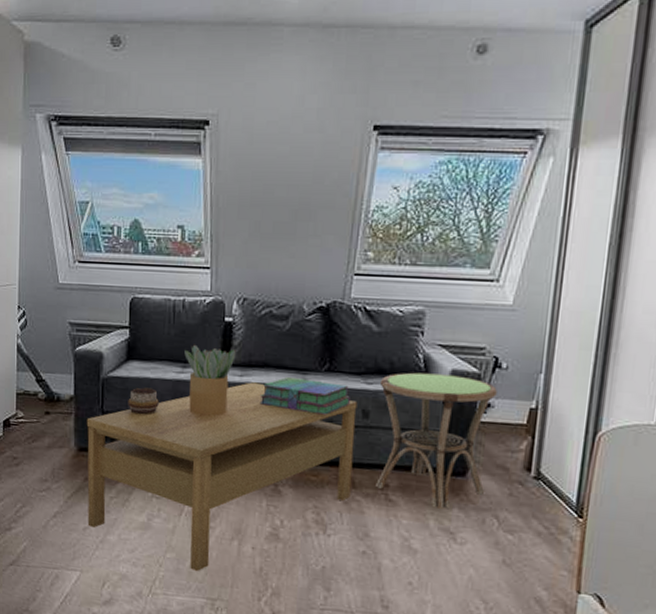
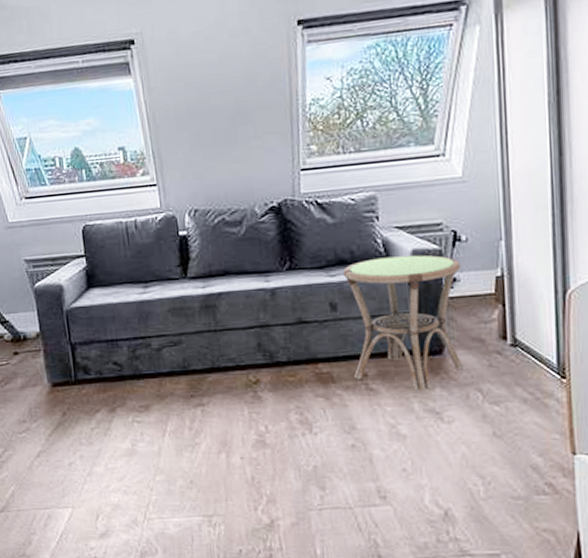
coffee table: present [86,382,358,571] -> none [56,291,331,490]
decorative bowl: present [128,387,159,414] -> none [94,313,126,340]
potted plant: present [184,344,236,416] -> none [144,262,195,333]
stack of books: present [259,377,350,415] -> none [225,280,316,315]

